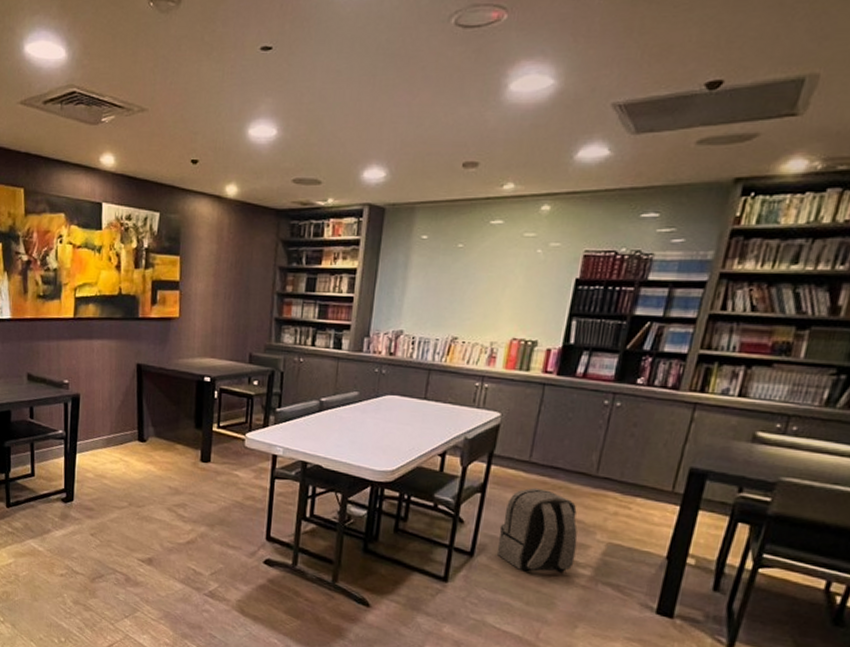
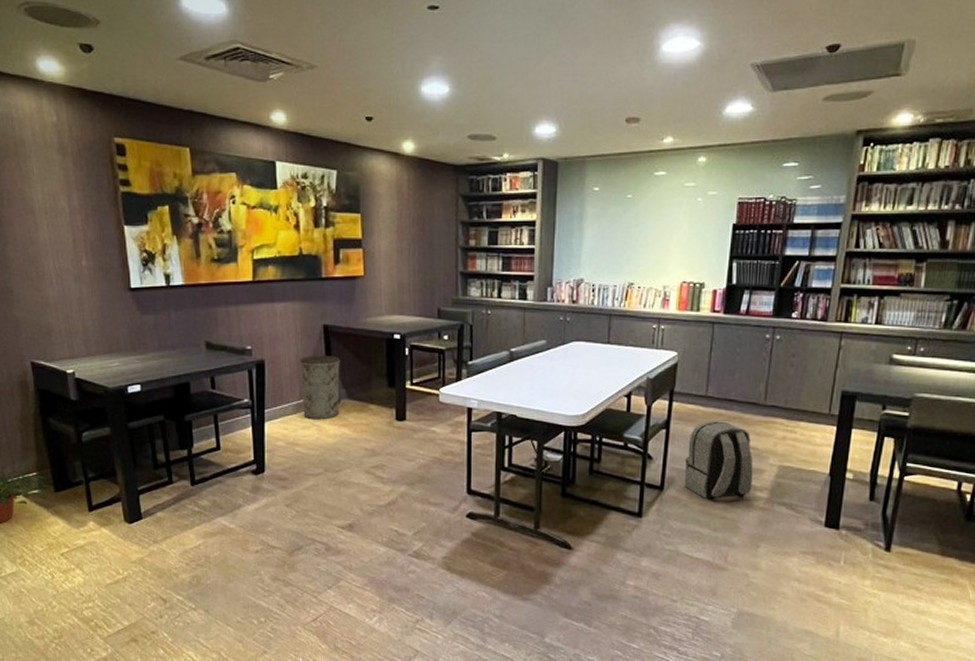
trash can: none [112,393,151,456] -> present [300,356,340,420]

